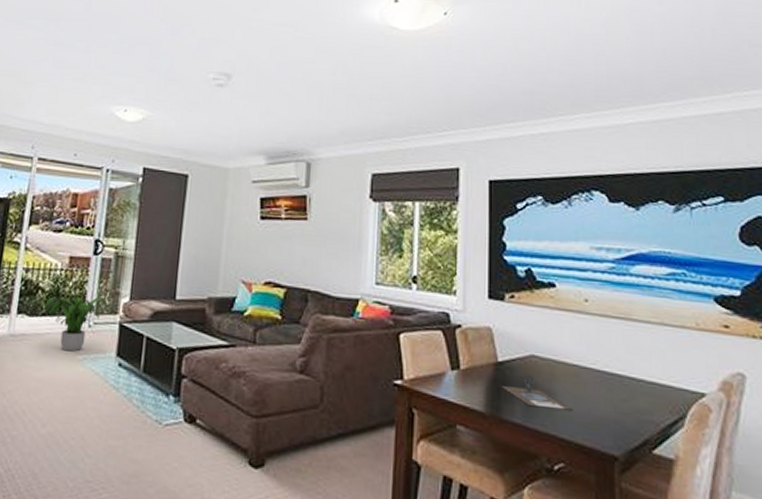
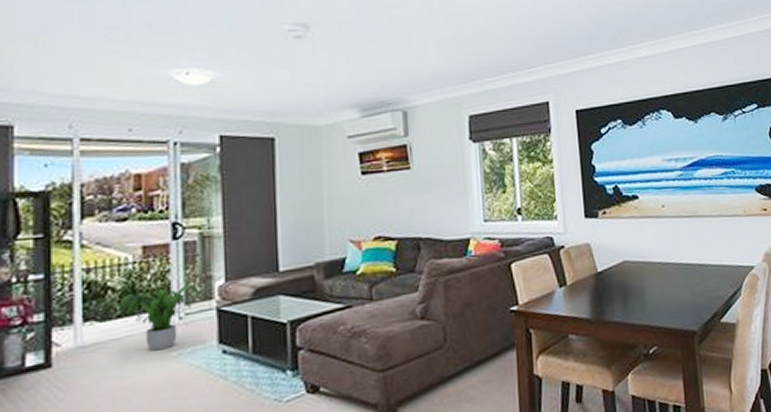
place setting: present [501,375,572,411] -> none [602,279,660,306]

